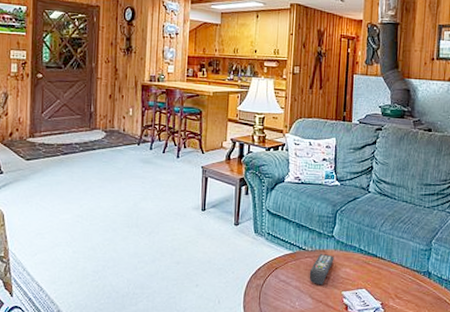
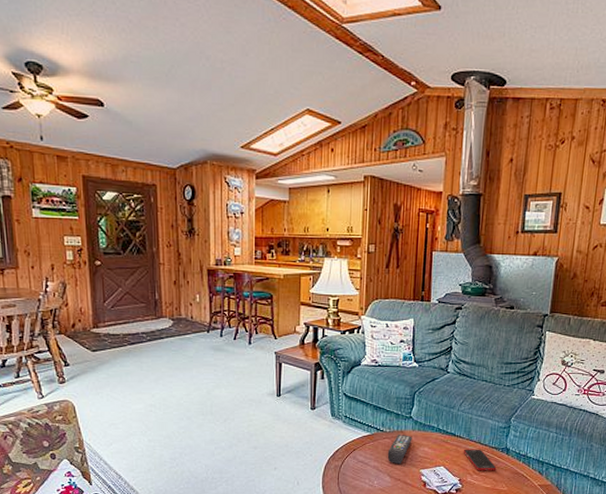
cell phone: none [385,271,419,296] -> present [463,449,497,471]

